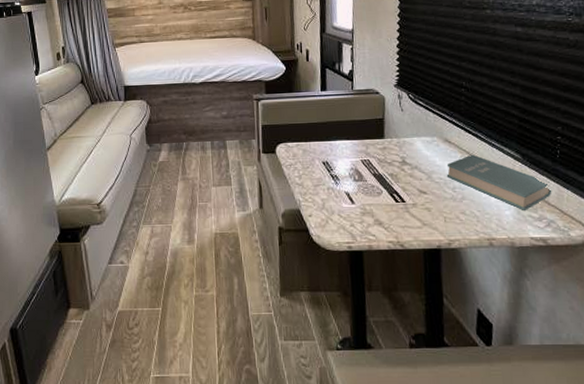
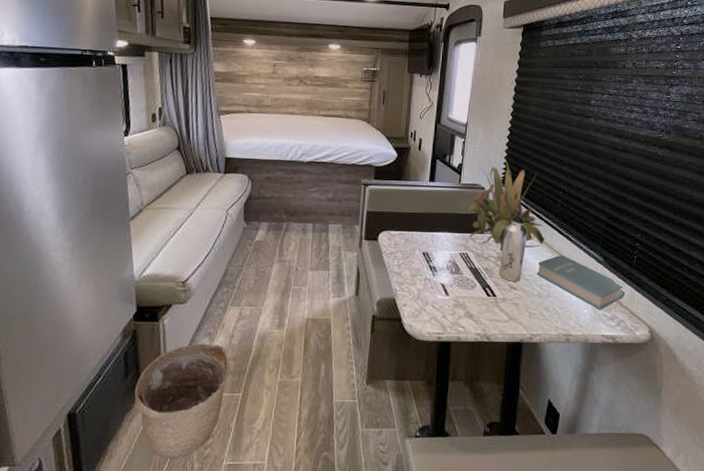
basket: none [65,261,148,371] -> present [134,343,230,459]
decorative plant: none [363,55,452,155] -> present [467,152,545,251]
water bottle: none [405,112,432,186] -> present [499,210,527,282]

